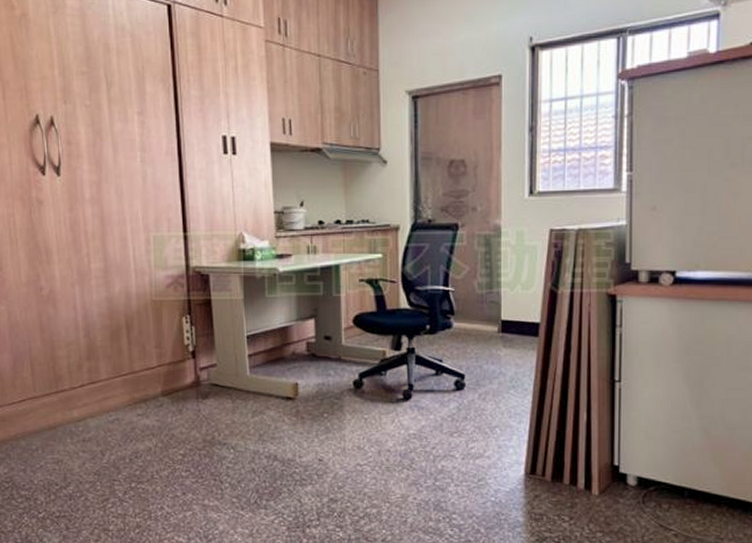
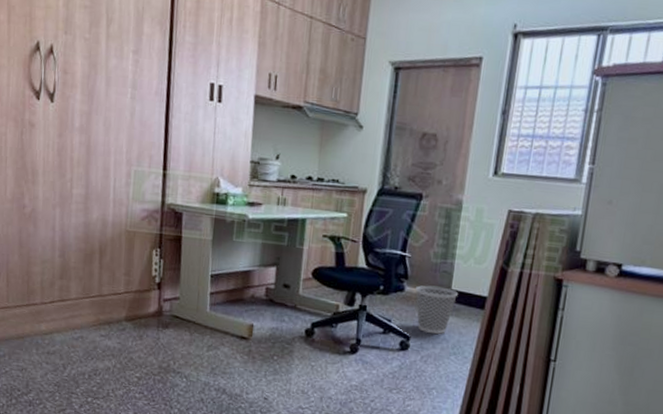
wastebasket: none [464,318,510,368] -> present [416,285,459,334]

